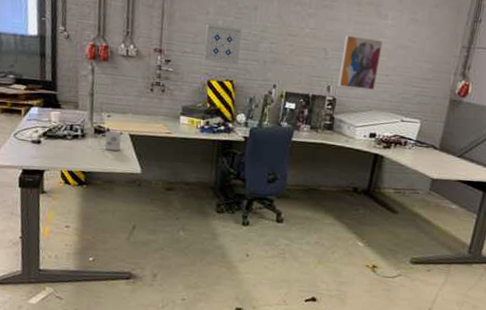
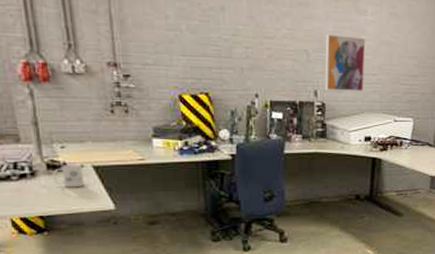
wall art: present [203,23,242,66] -> none [167,29,212,76]

